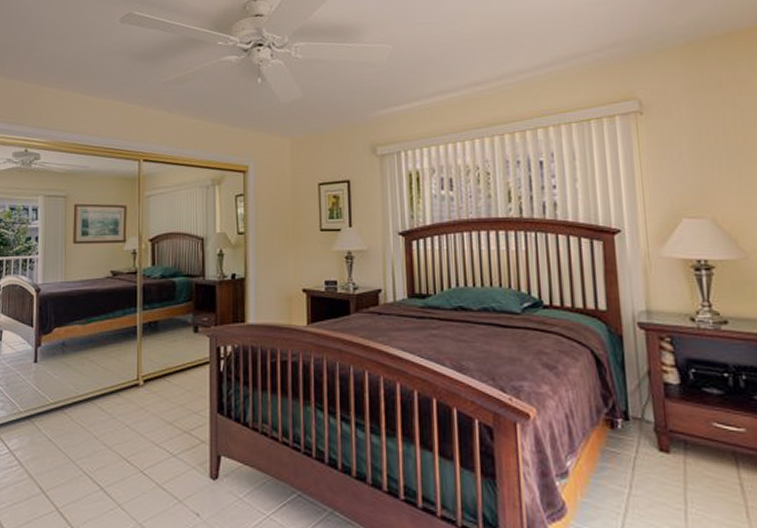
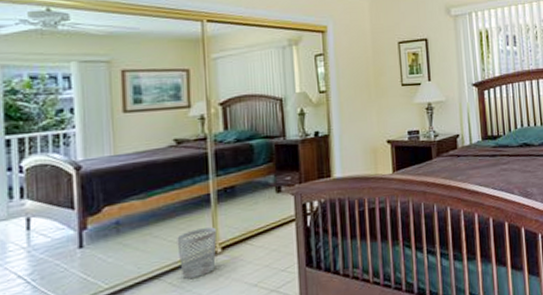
wastebasket: none [108,359,140,406] -> present [177,227,217,279]

